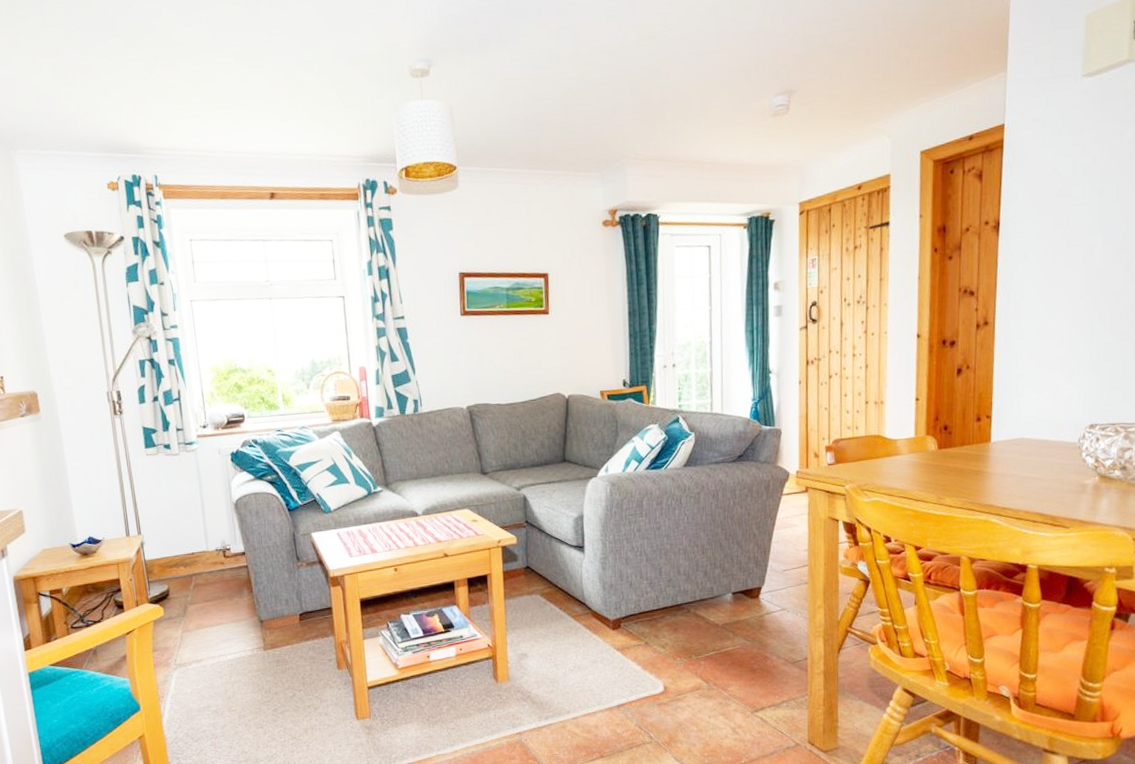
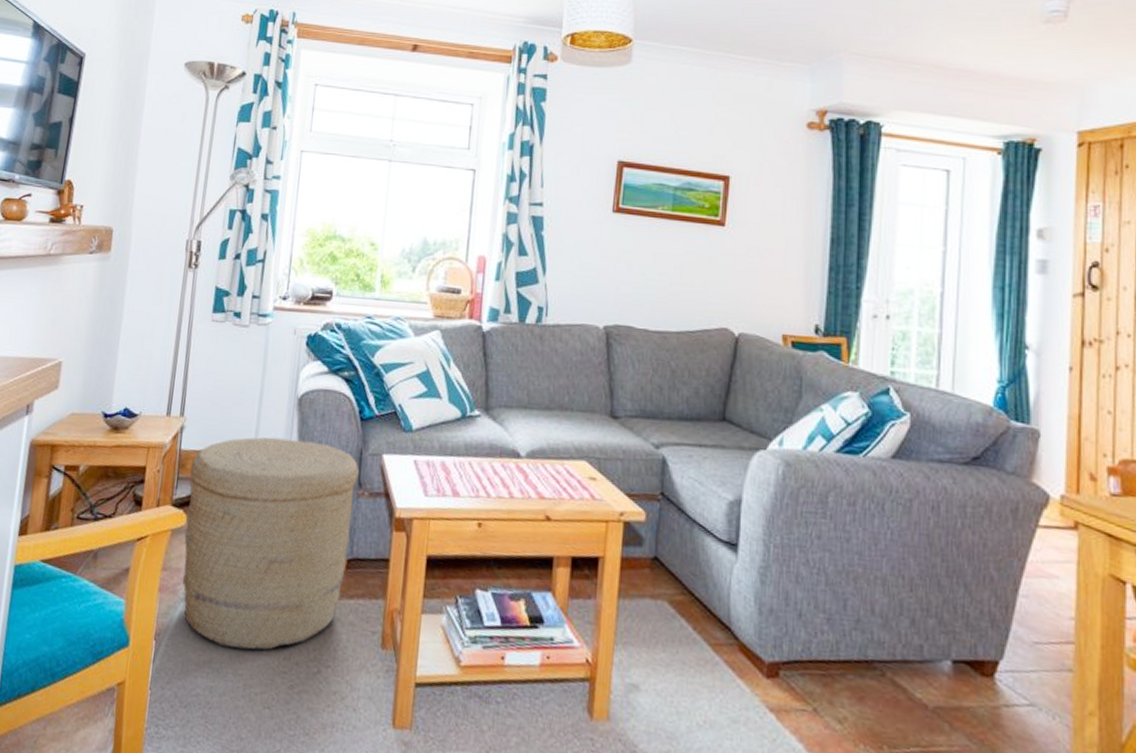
basket: none [157,534,299,694] -> present [182,437,359,650]

